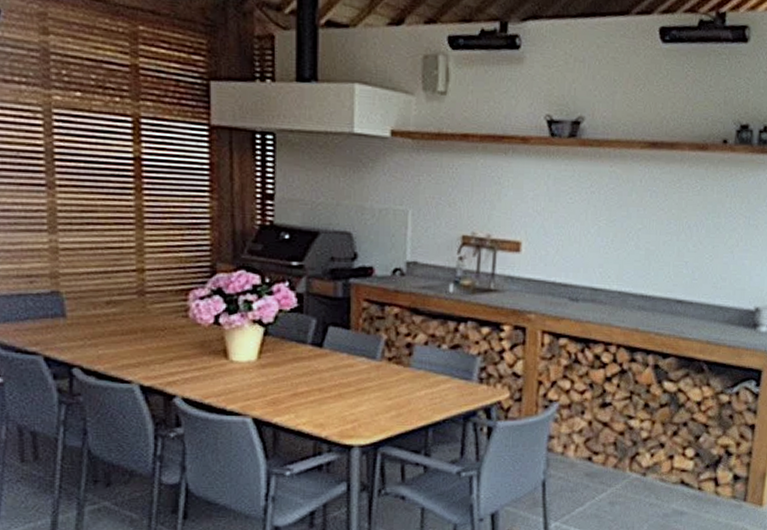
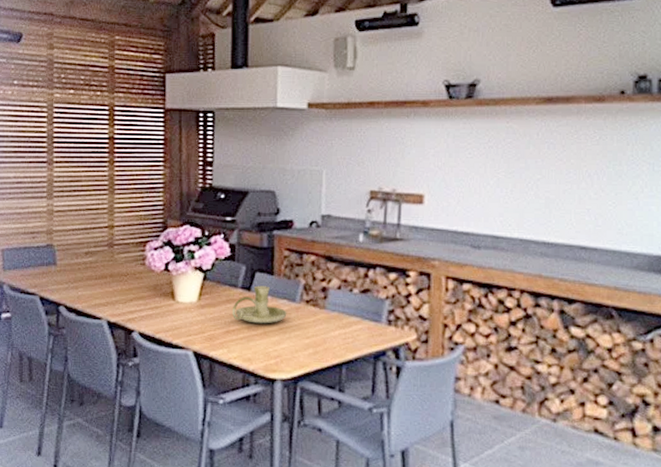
candle holder: none [299,341,366,385] -> present [231,285,287,324]

